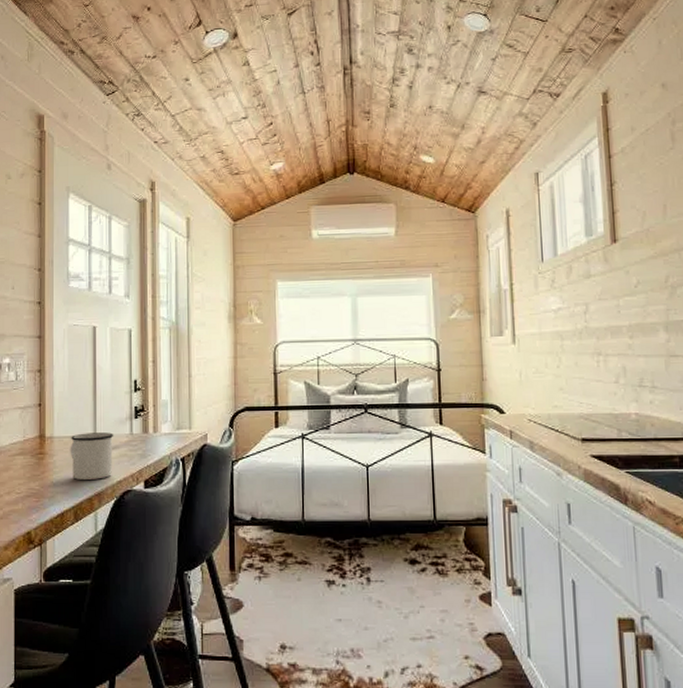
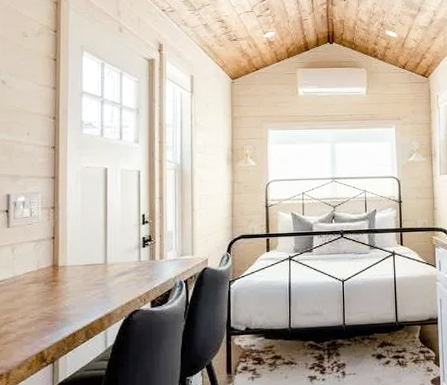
mug: present [70,432,114,480] -> none [82,260,124,303]

